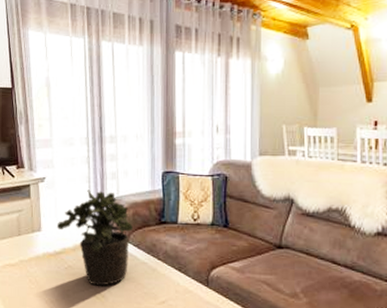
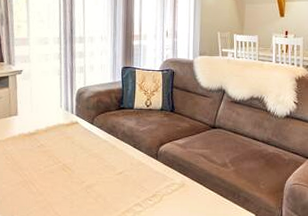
potted plant: present [56,190,134,286] -> none [31,81,98,161]

